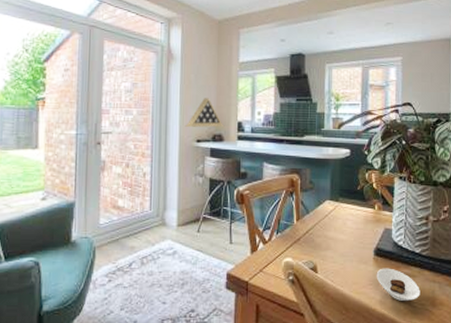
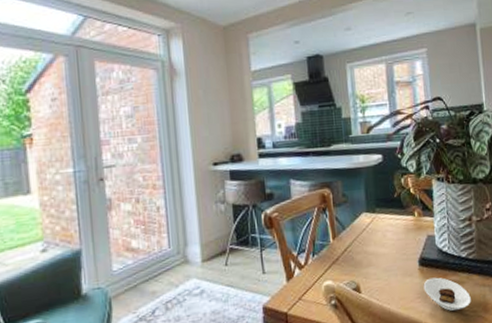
display case: present [185,98,225,128] -> none [198,114,243,150]

